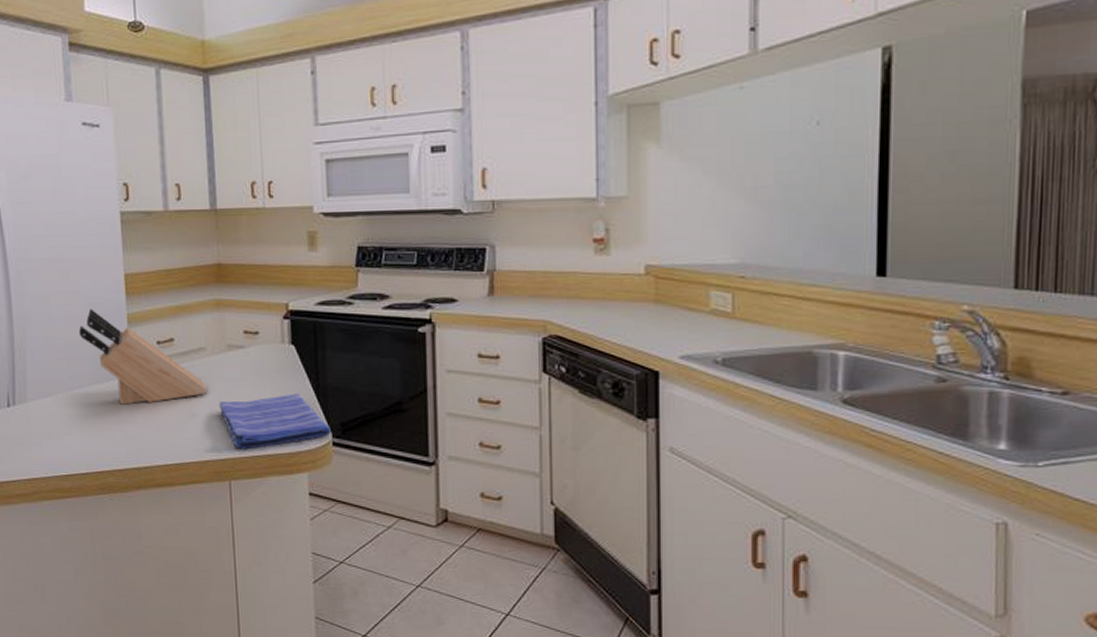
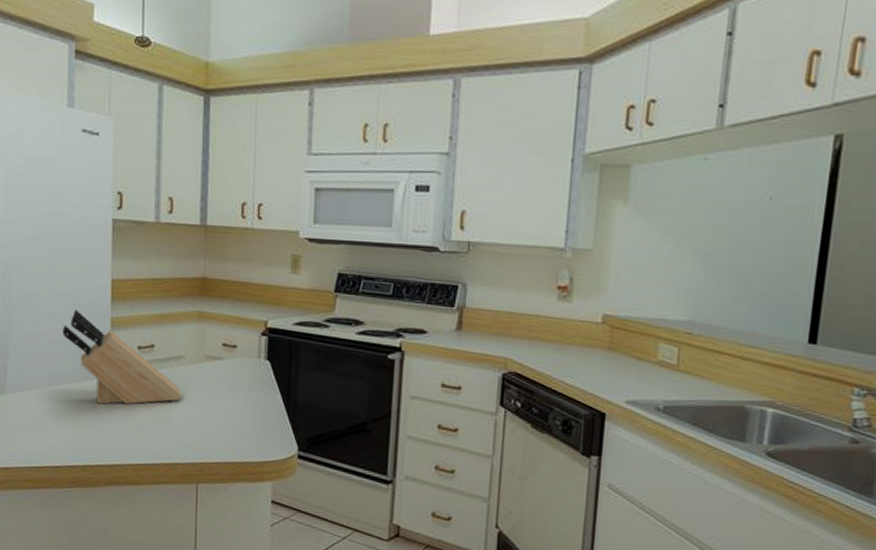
dish towel: present [220,393,331,450] -> none [193,406,297,456]

